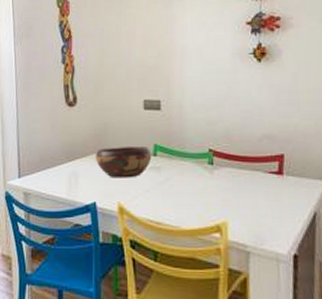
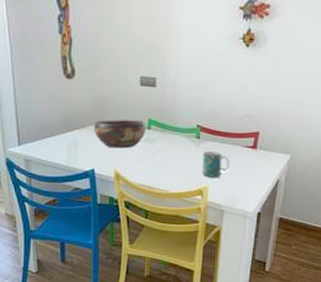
mug: none [218,178,251,210] -> present [203,150,229,177]

